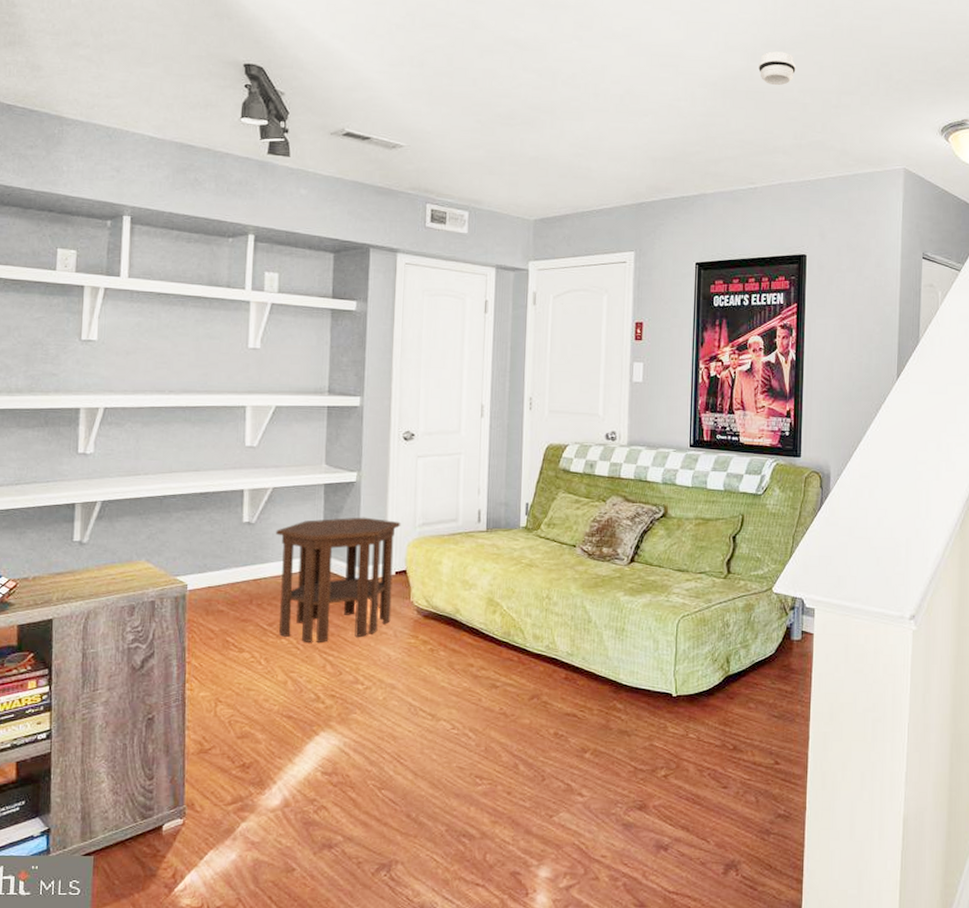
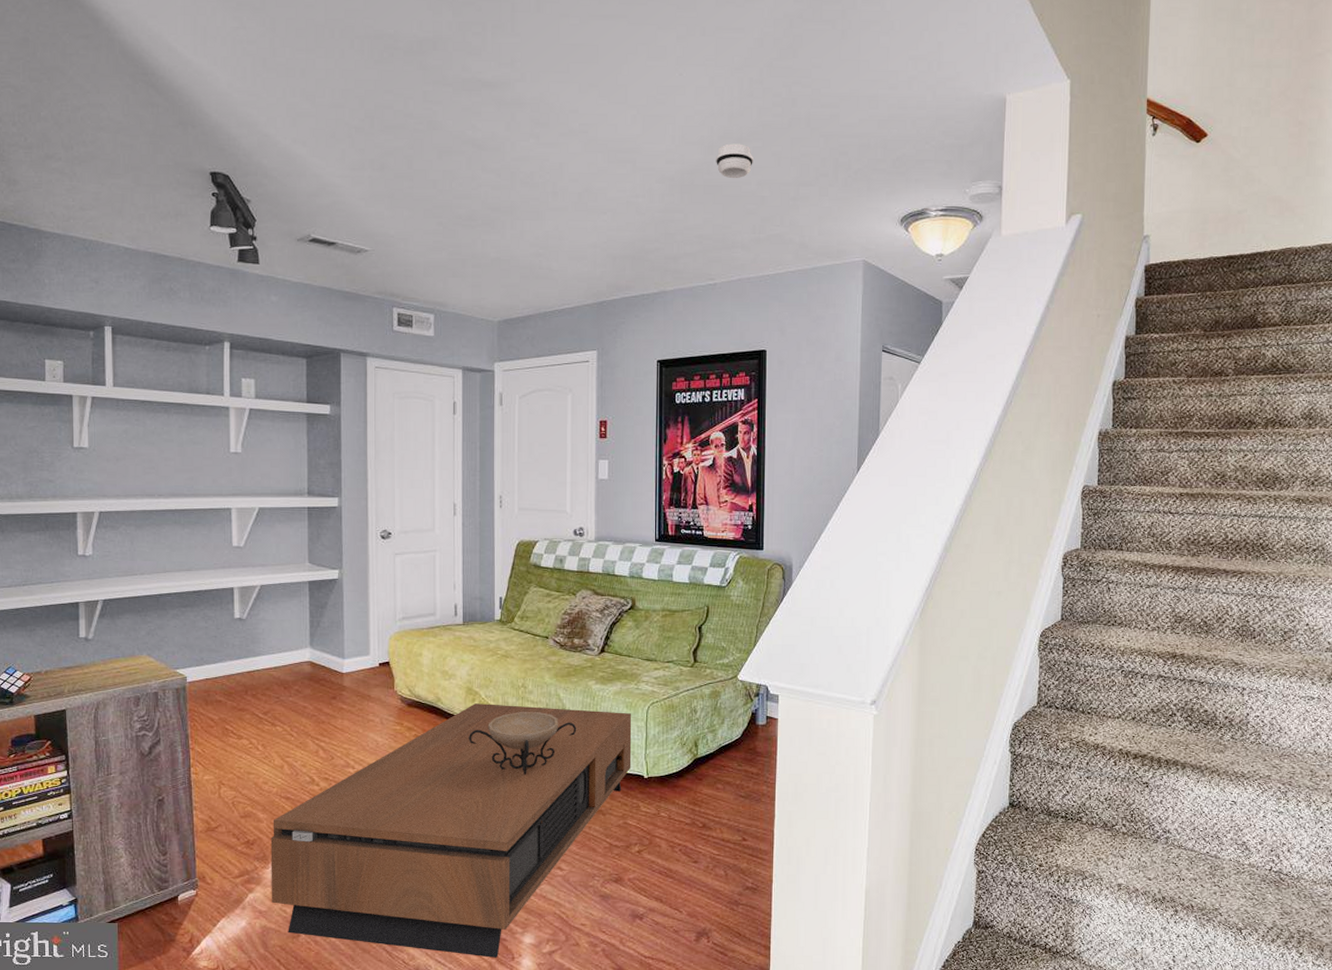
coffee table: none [265,615,661,895] -> present [270,703,632,959]
side table: present [276,517,401,642] -> none [266,612,382,730]
decorative bowl: none [488,625,603,692] -> present [469,712,577,774]

